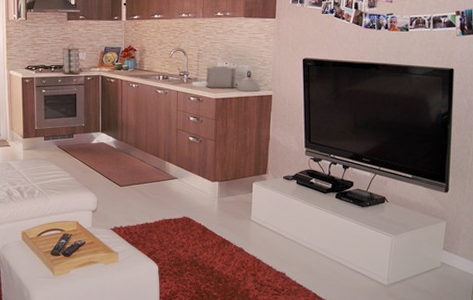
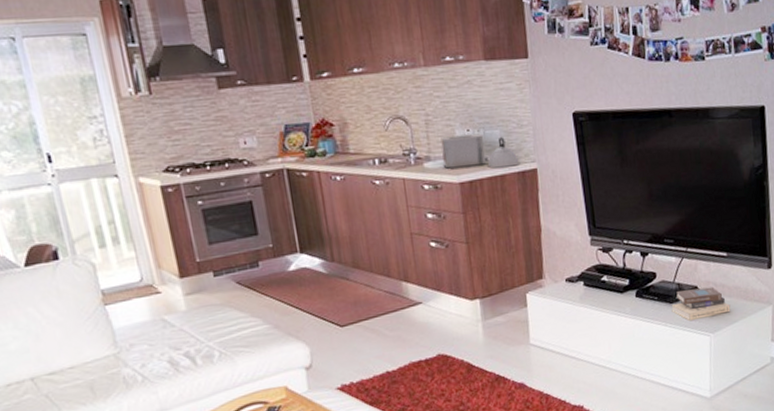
spice rack: present [62,43,81,75] -> none [217,124,253,174]
books: none [363,199,411,223] -> present [671,286,731,322]

